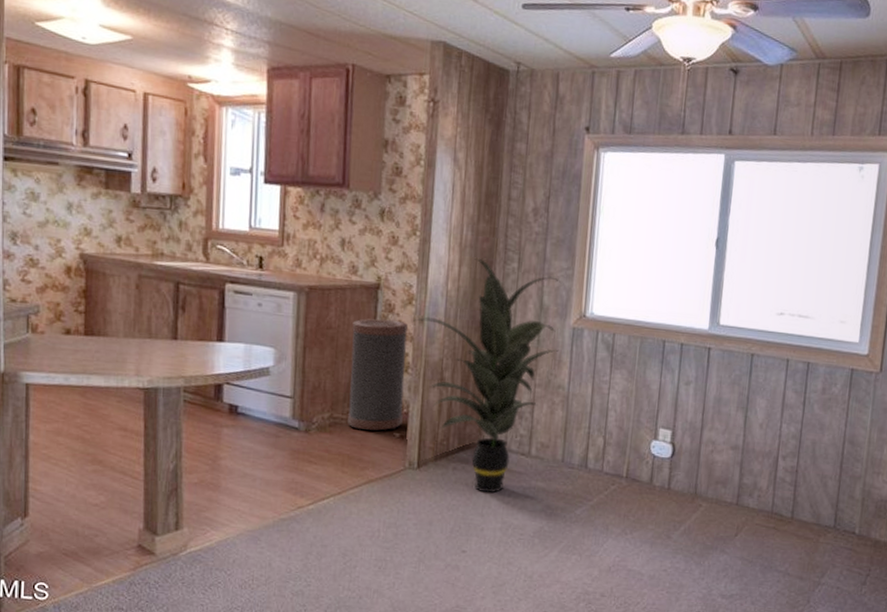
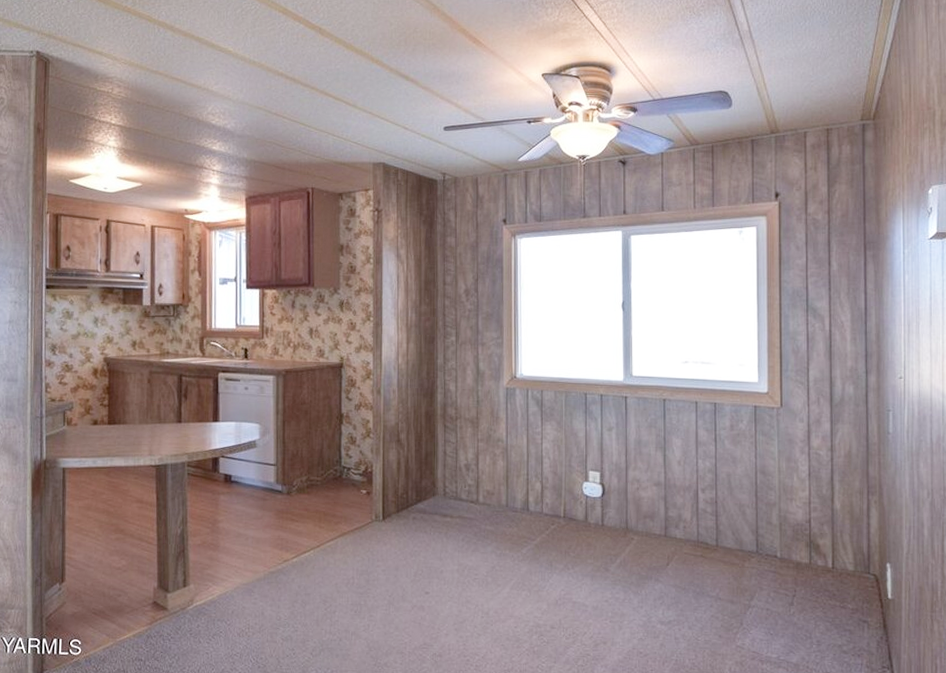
trash can: present [348,318,408,431] -> none [322,392,368,489]
indoor plant: present [413,259,564,493] -> none [372,336,496,539]

